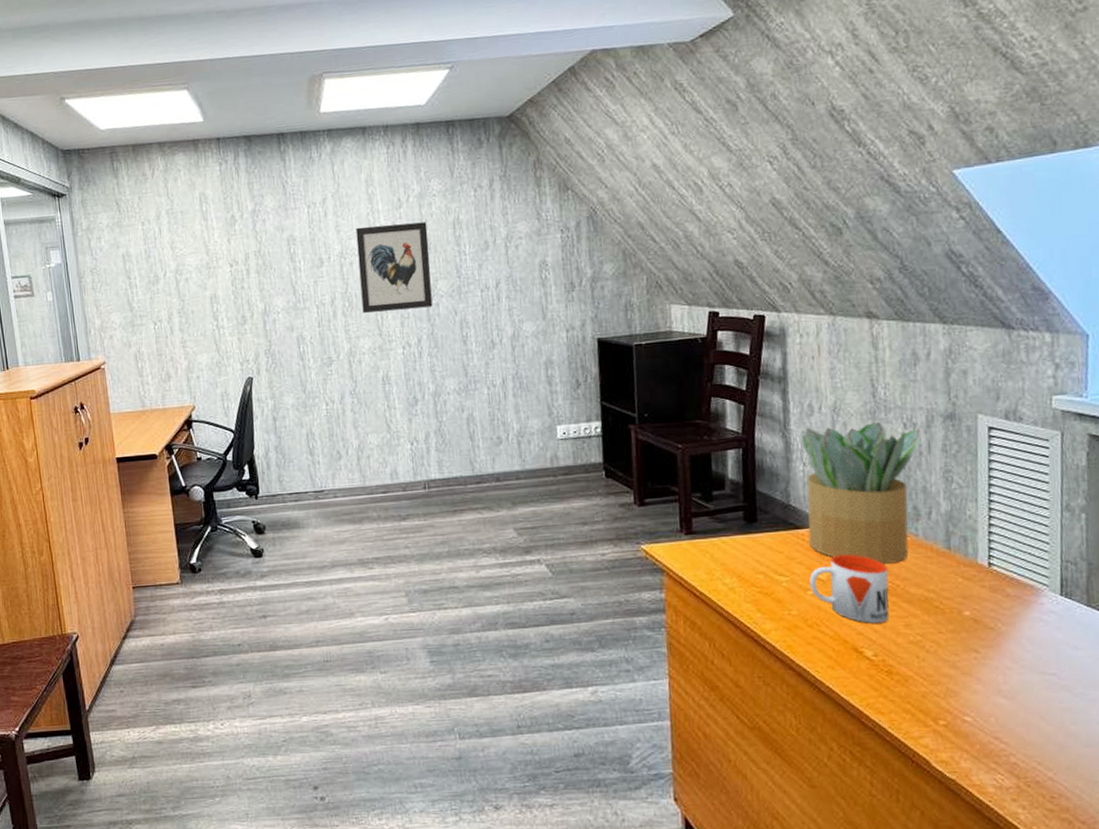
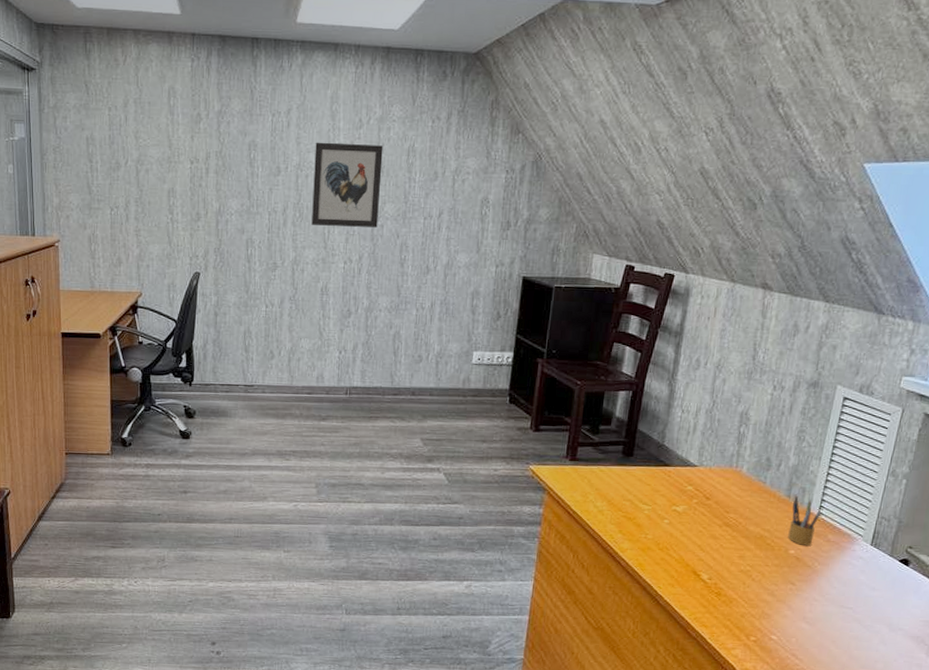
potted plant: present [801,422,922,564] -> none [674,380,787,504]
mug: present [809,554,889,624] -> none [667,491,735,553]
pencil box: none [955,544,992,604] -> present [788,494,822,546]

